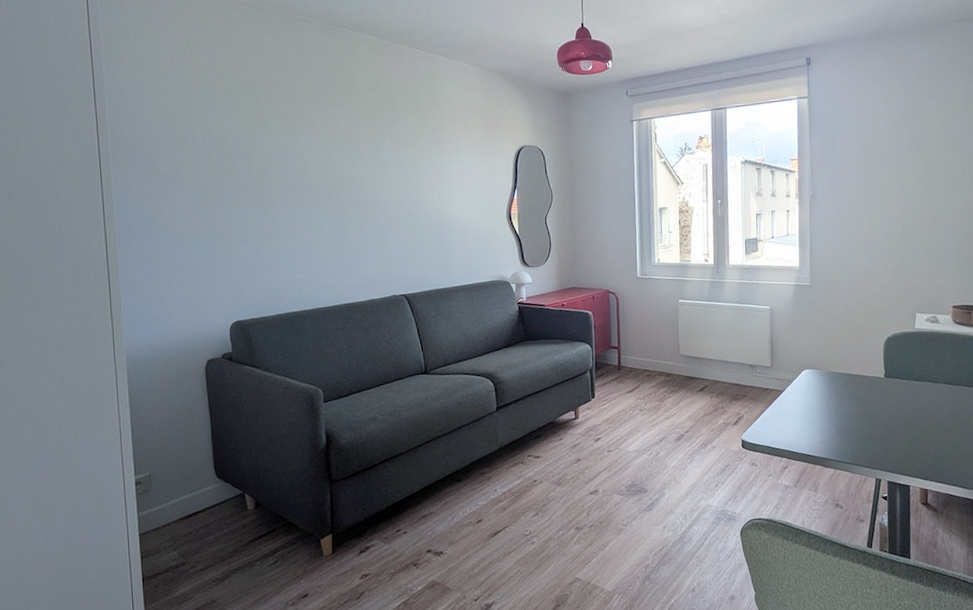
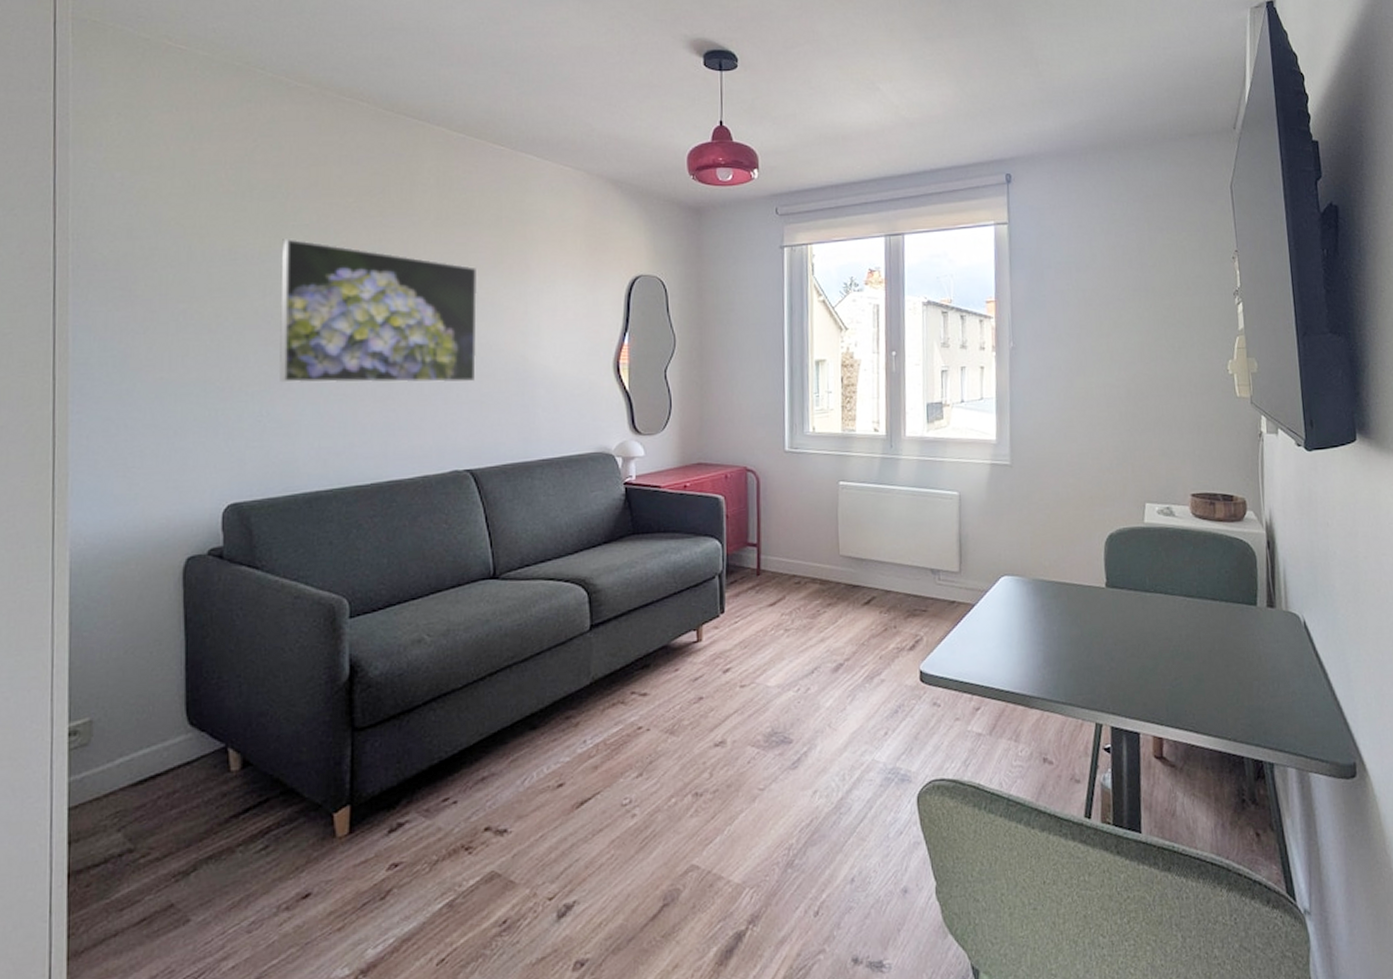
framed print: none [259,124,406,233] -> present [278,237,477,383]

